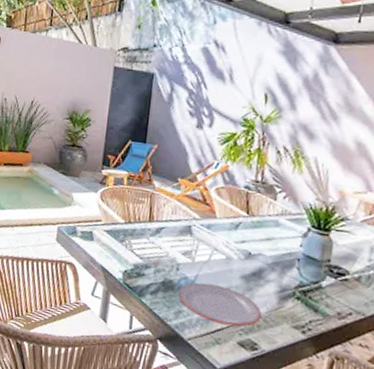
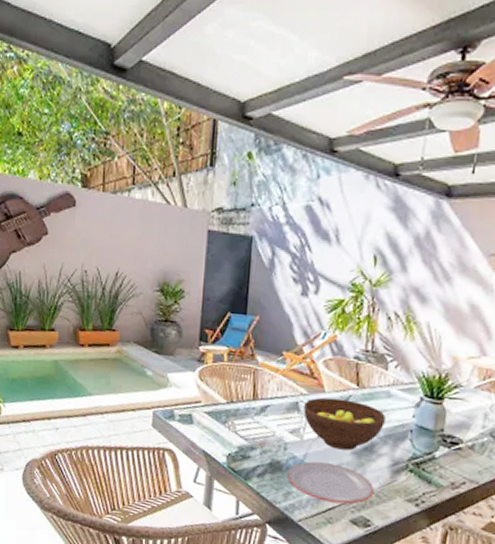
fruit bowl: none [196,223,274,275] -> present [303,397,386,451]

